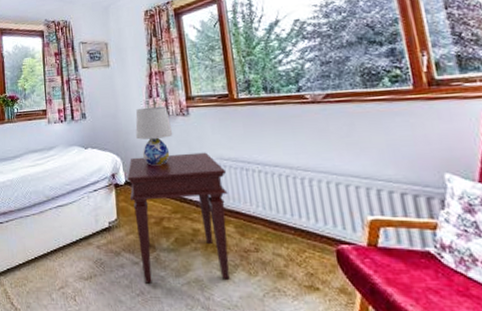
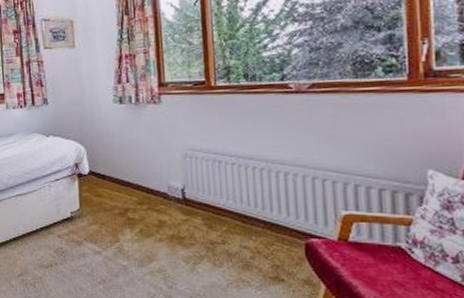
side table: present [127,152,230,284] -> none [91,143,198,272]
table lamp: present [135,106,173,165] -> none [102,92,143,155]

